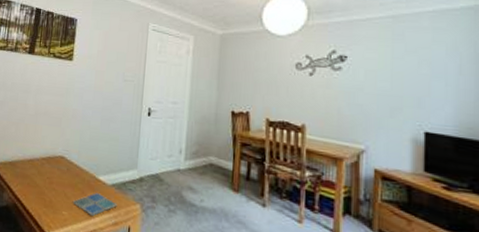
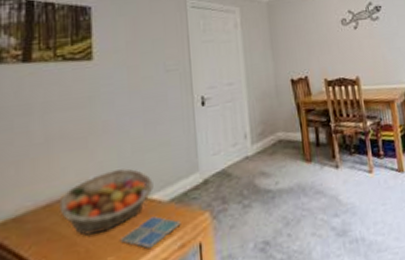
fruit basket: none [37,148,102,192] -> present [59,168,154,236]

